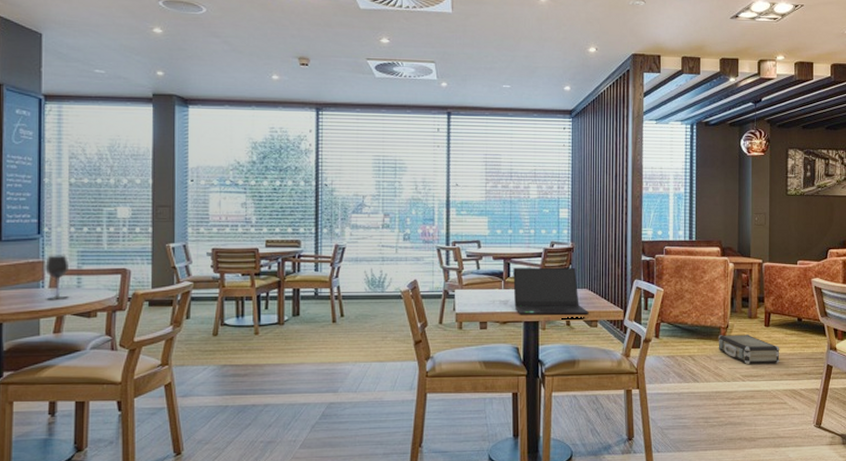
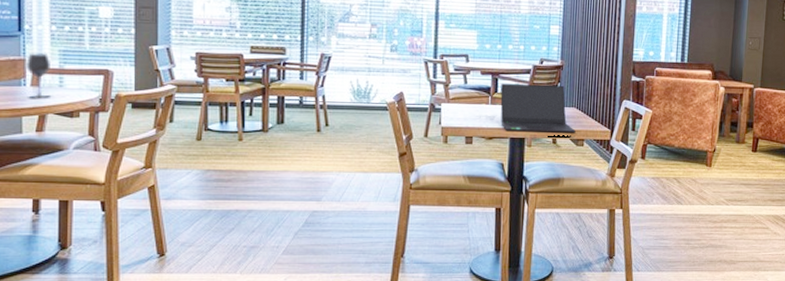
briefcase: present [718,335,780,365] -> none [703,159,766,190]

